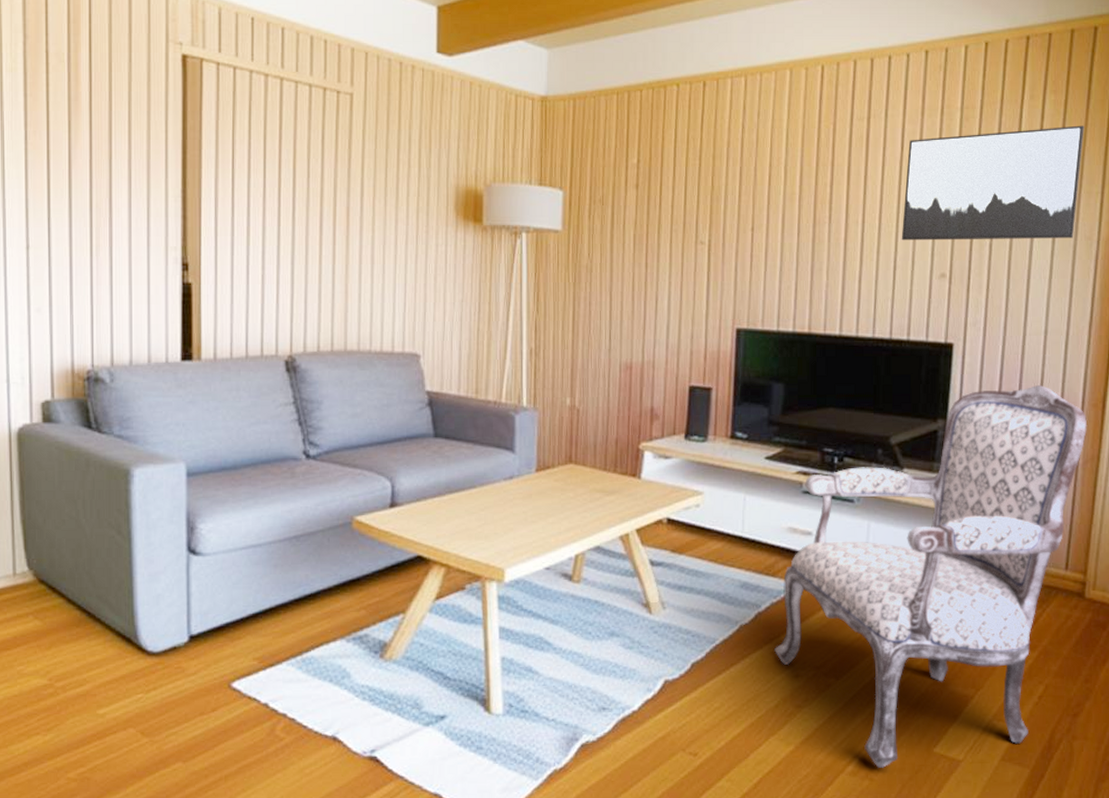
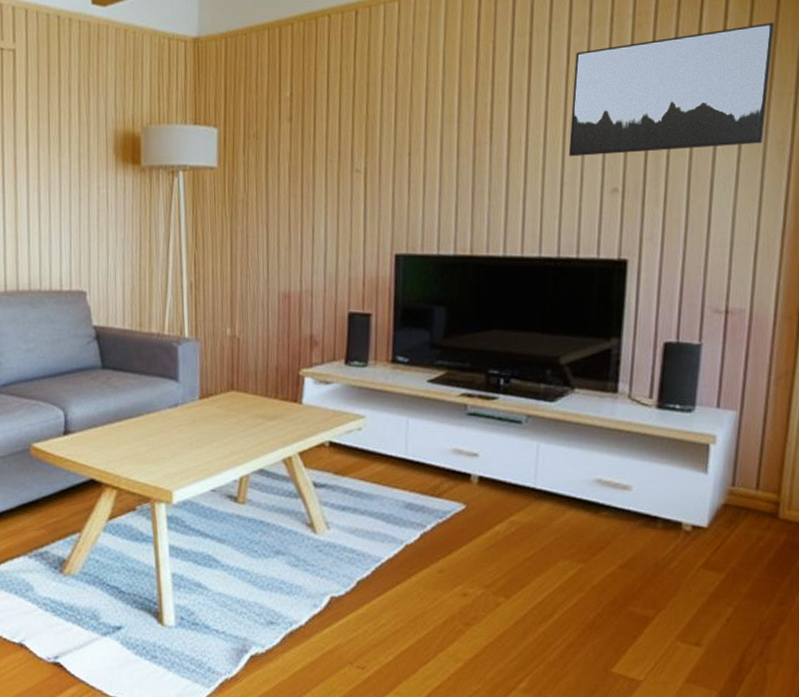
armchair: present [775,384,1087,768] -> none [441,298,780,686]

